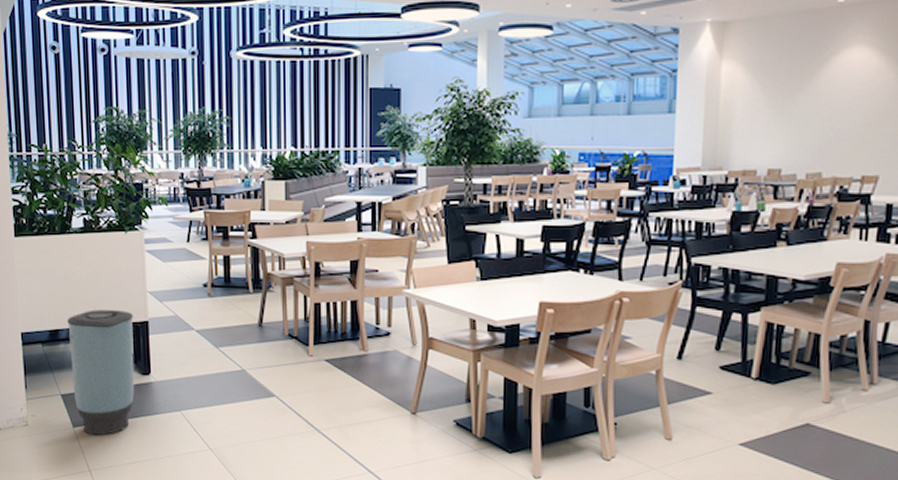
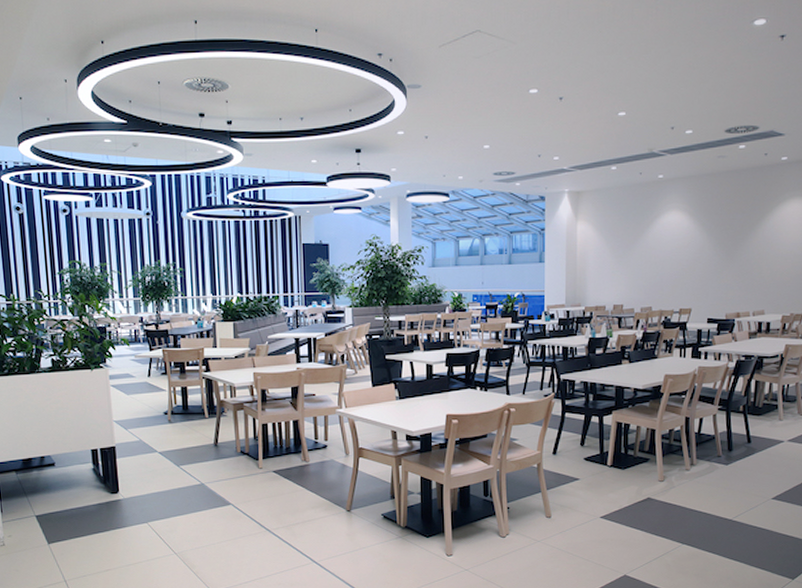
trash can: present [67,310,135,436] -> none [39,438,105,550]

